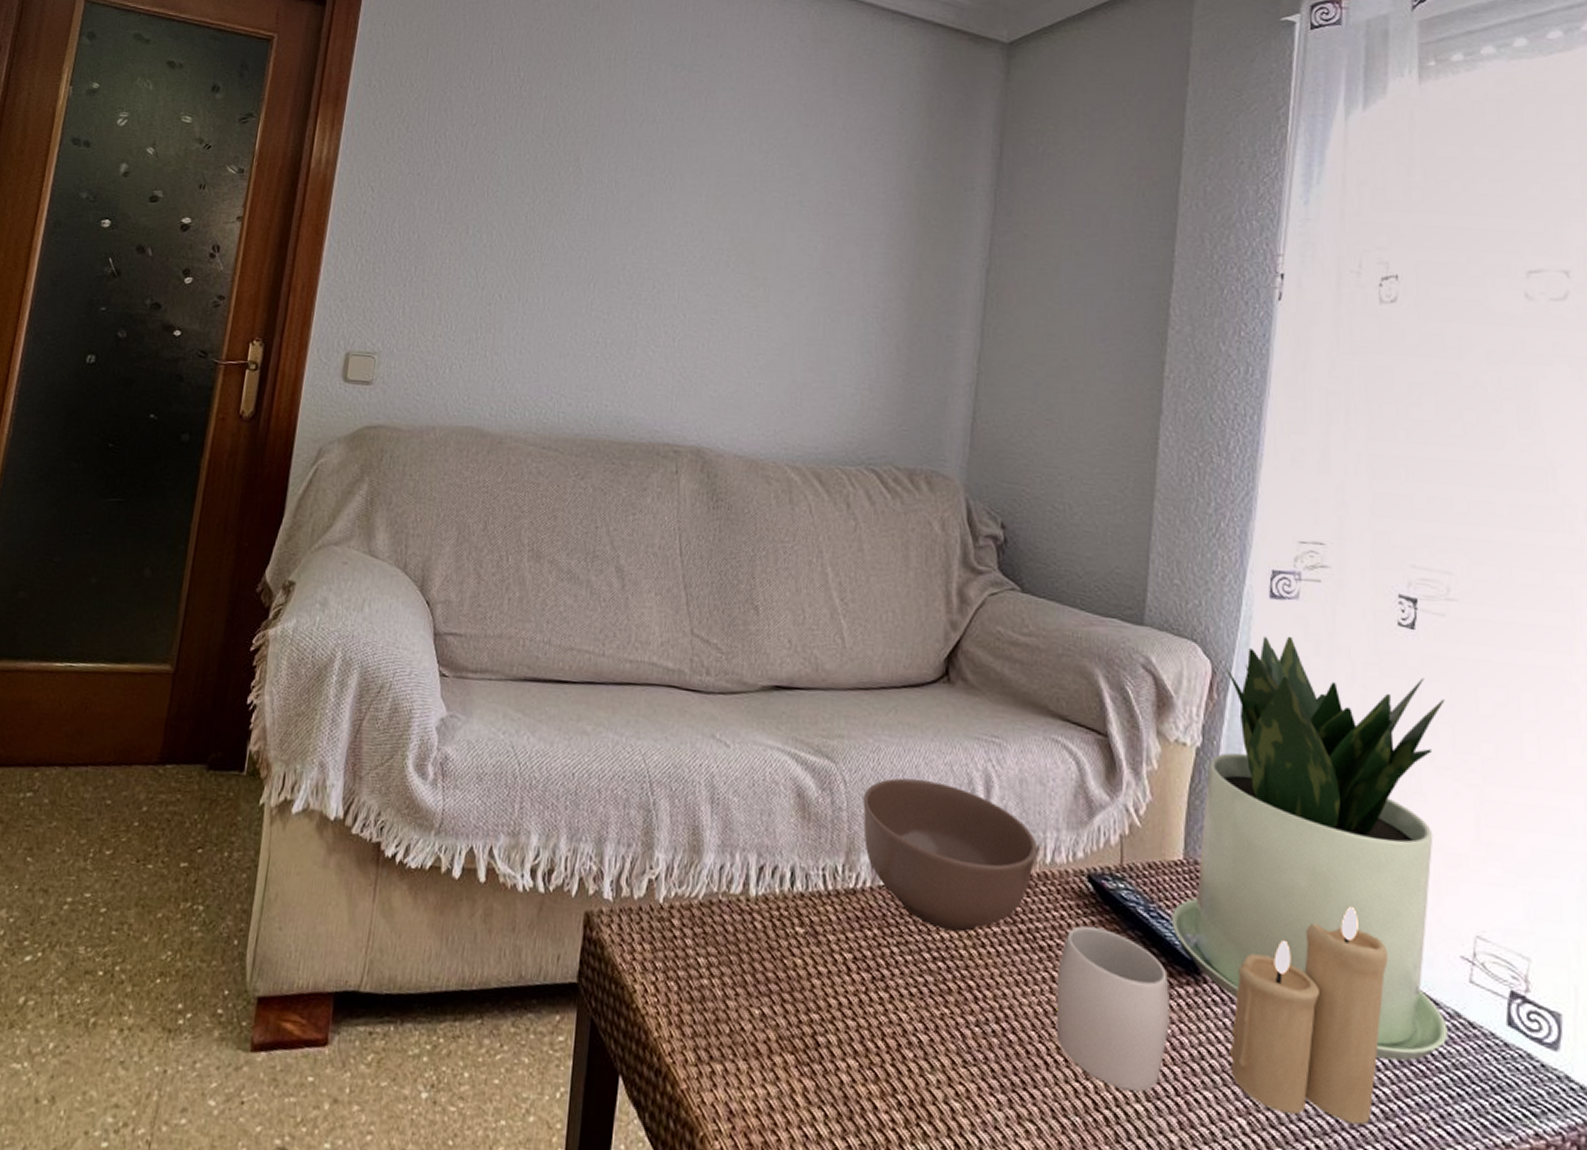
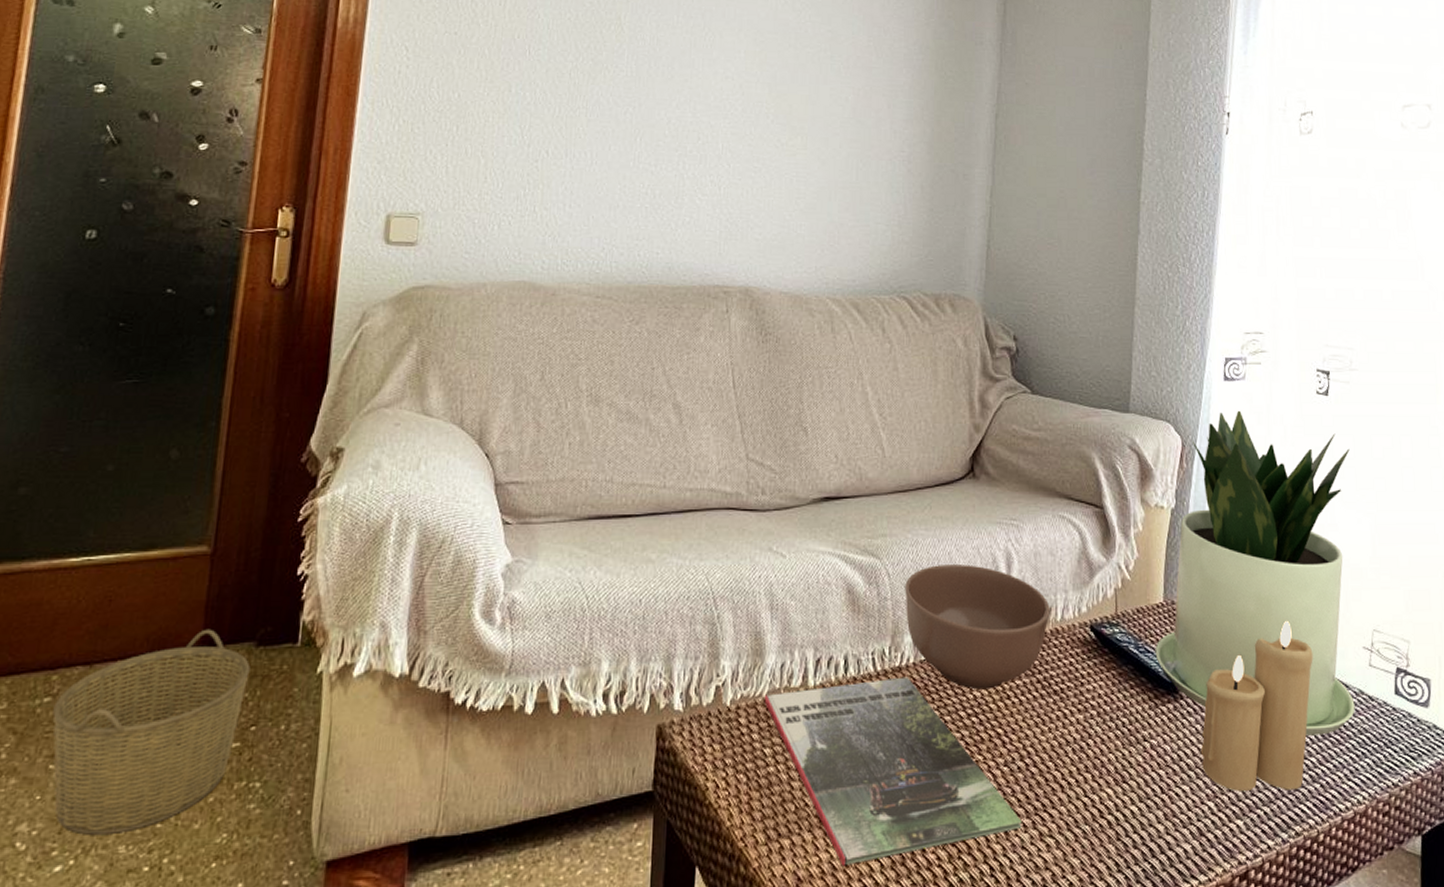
basket: none [28,746,201,934] -> present [52,629,251,835]
magazine: none [700,897,995,1108] -> present [764,677,1022,866]
mug: present [1056,925,1170,1092] -> none [1068,667,1156,796]

